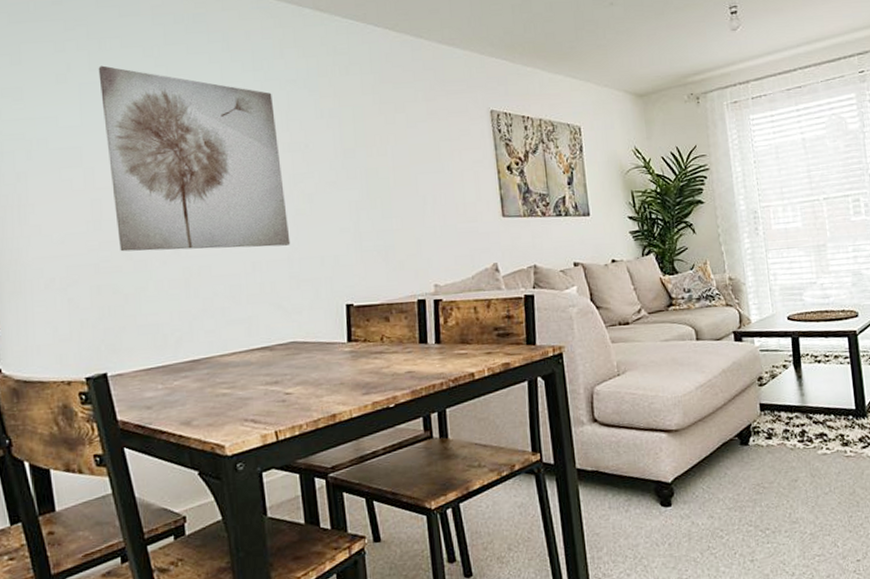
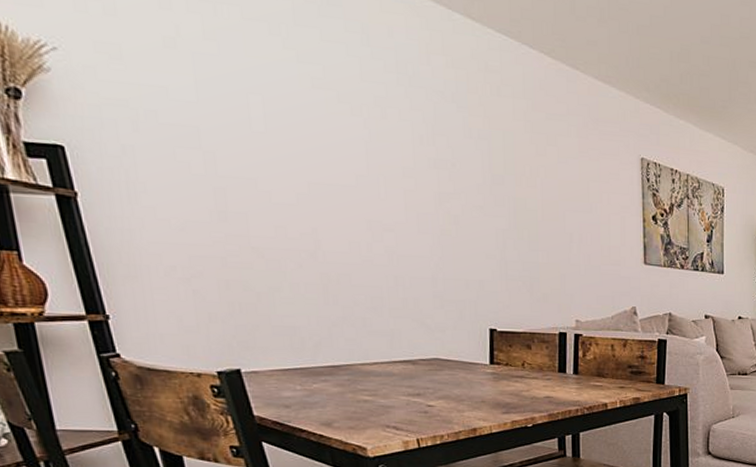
wall art: present [98,65,291,252] -> none [215,35,435,264]

